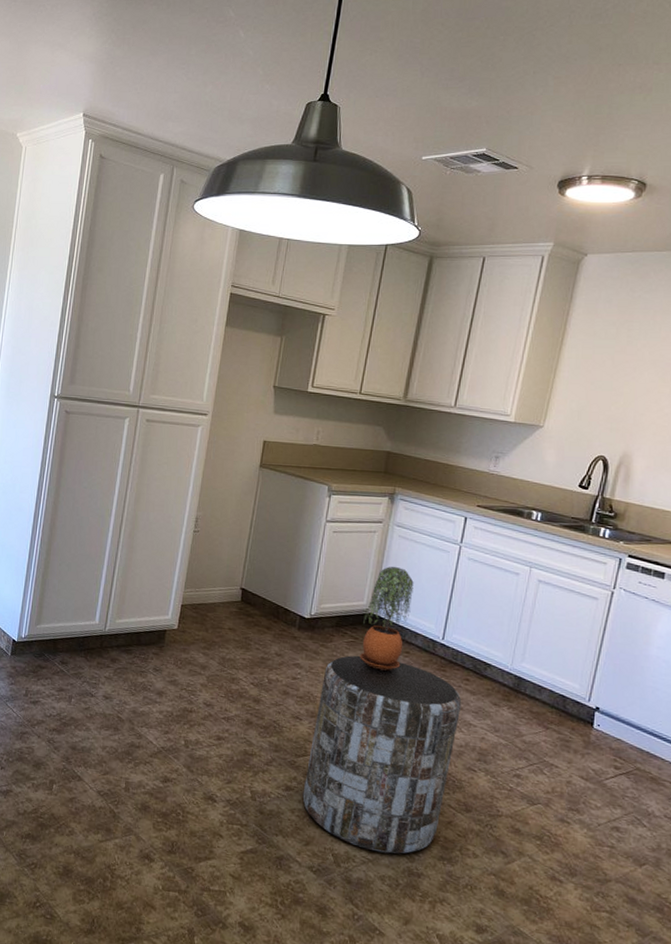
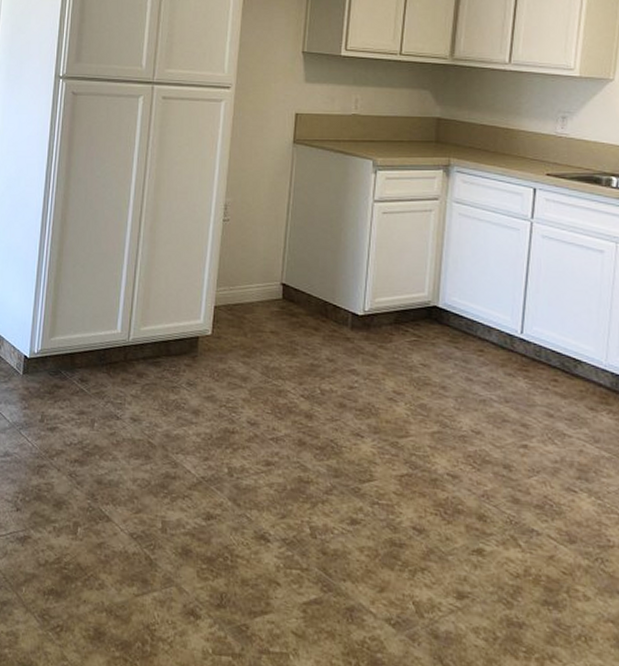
side table: present [302,655,462,854] -> none [371,356,552,600]
potted plant: present [360,566,414,671] -> none [426,249,482,374]

